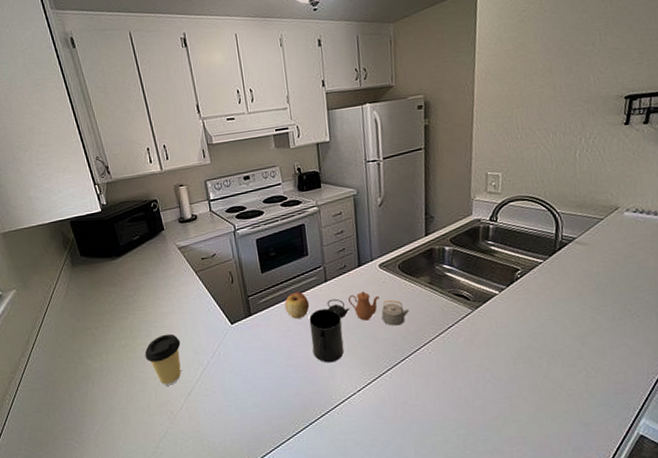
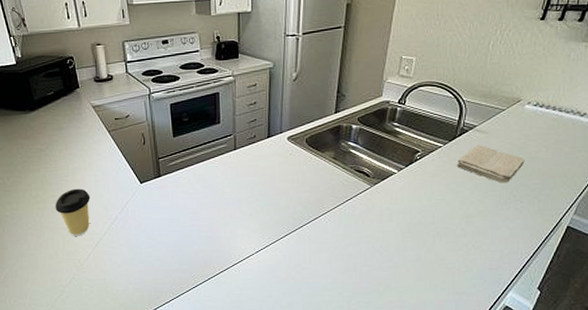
apple: present [284,291,310,319] -> none [193,157,218,182]
mug: present [309,308,345,363] -> none [216,175,247,225]
teapot: present [326,291,410,326] -> none [234,161,312,196]
washcloth: none [560,257,634,298] -> present [456,144,525,184]

